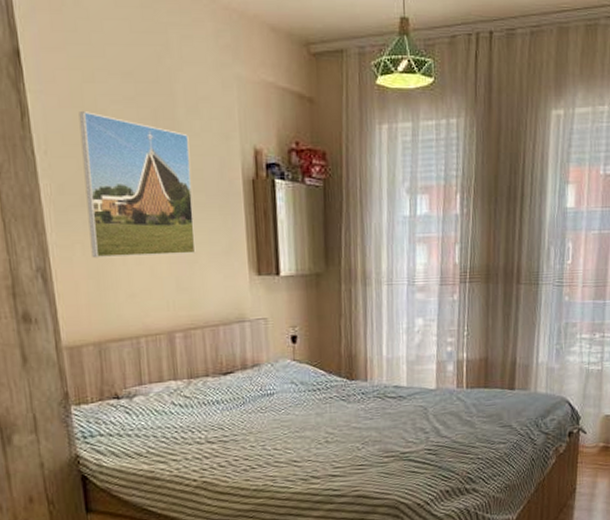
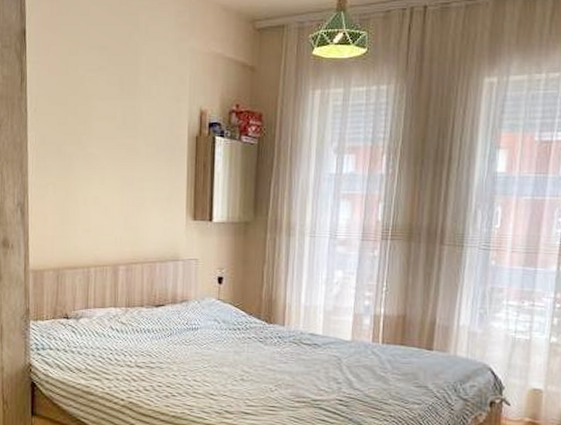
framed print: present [78,112,196,258] -> none [60,78,147,198]

